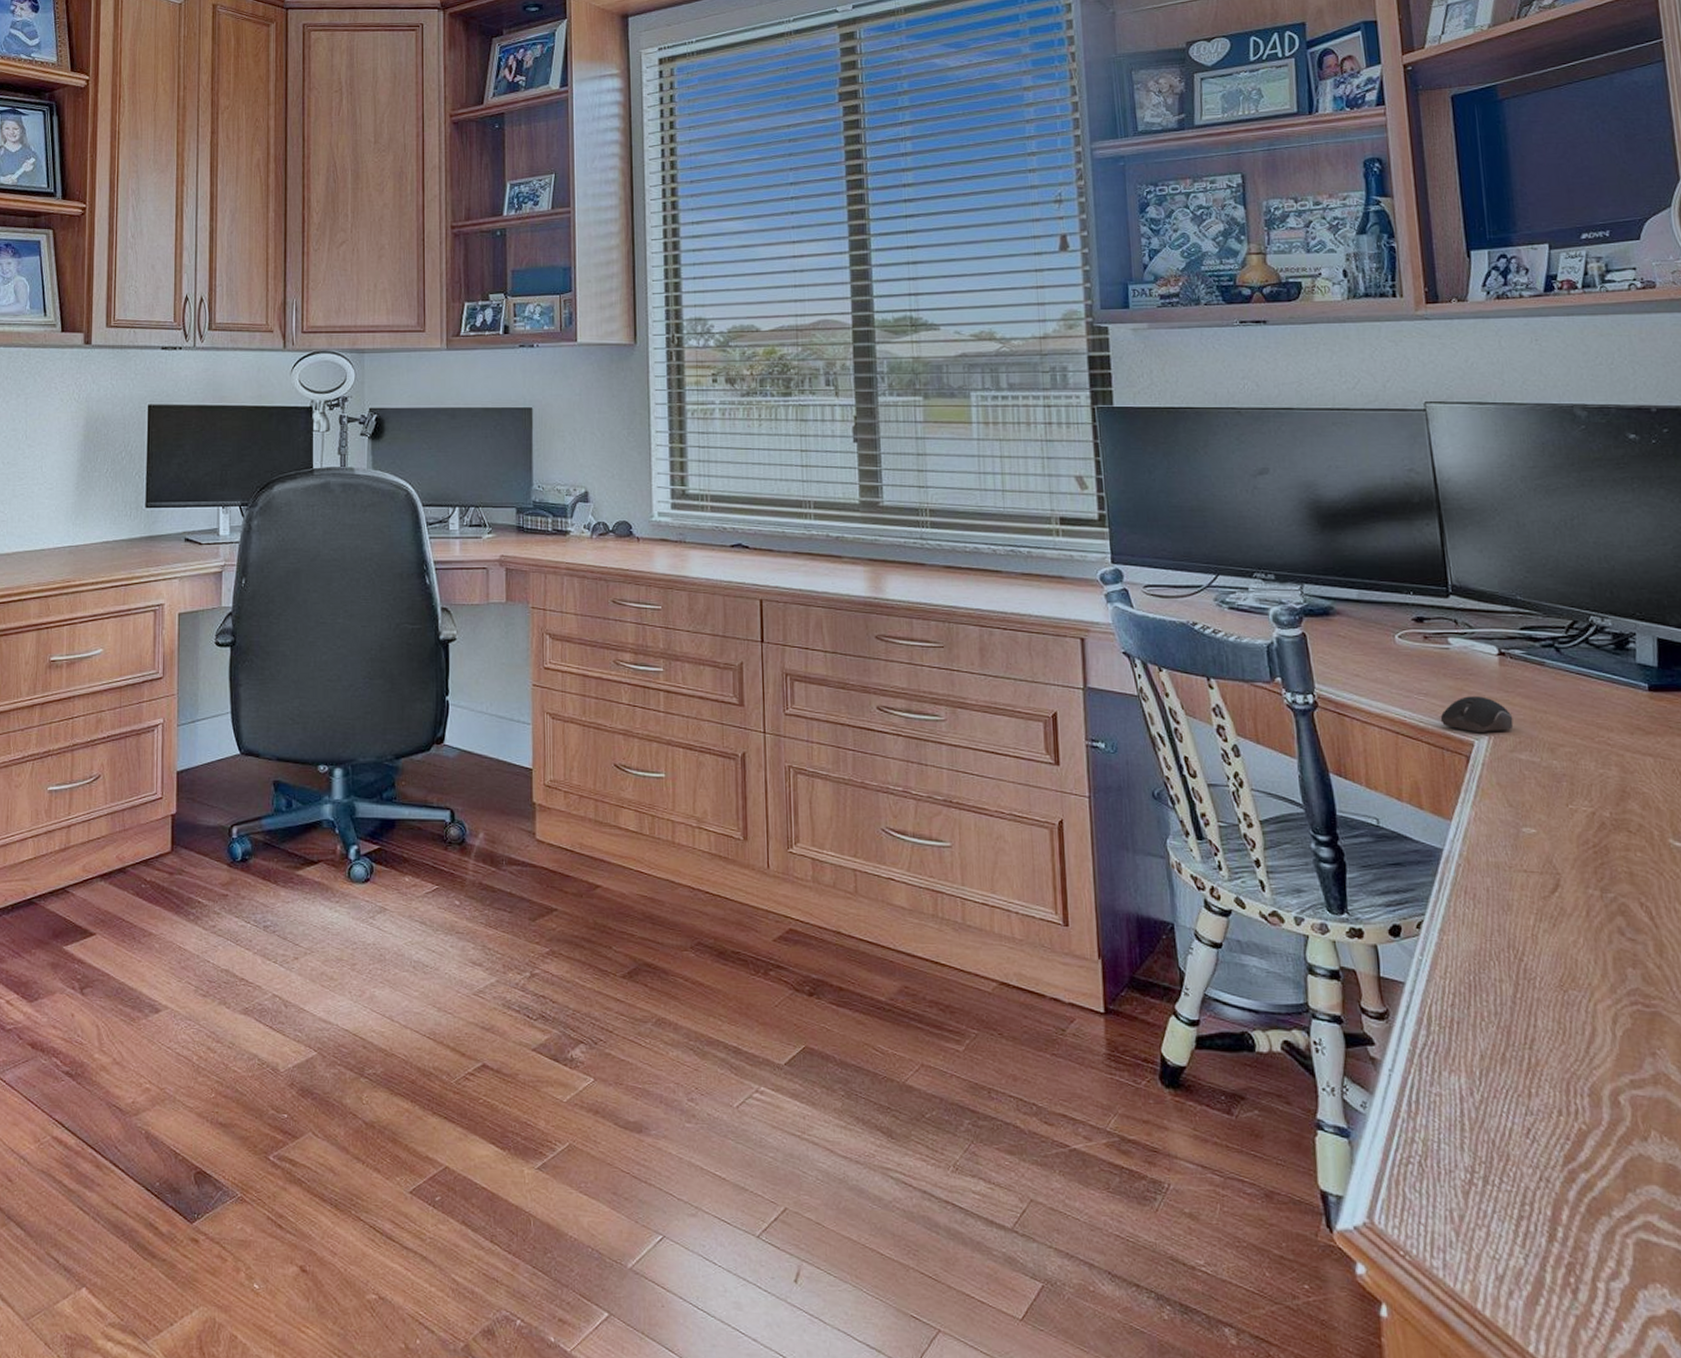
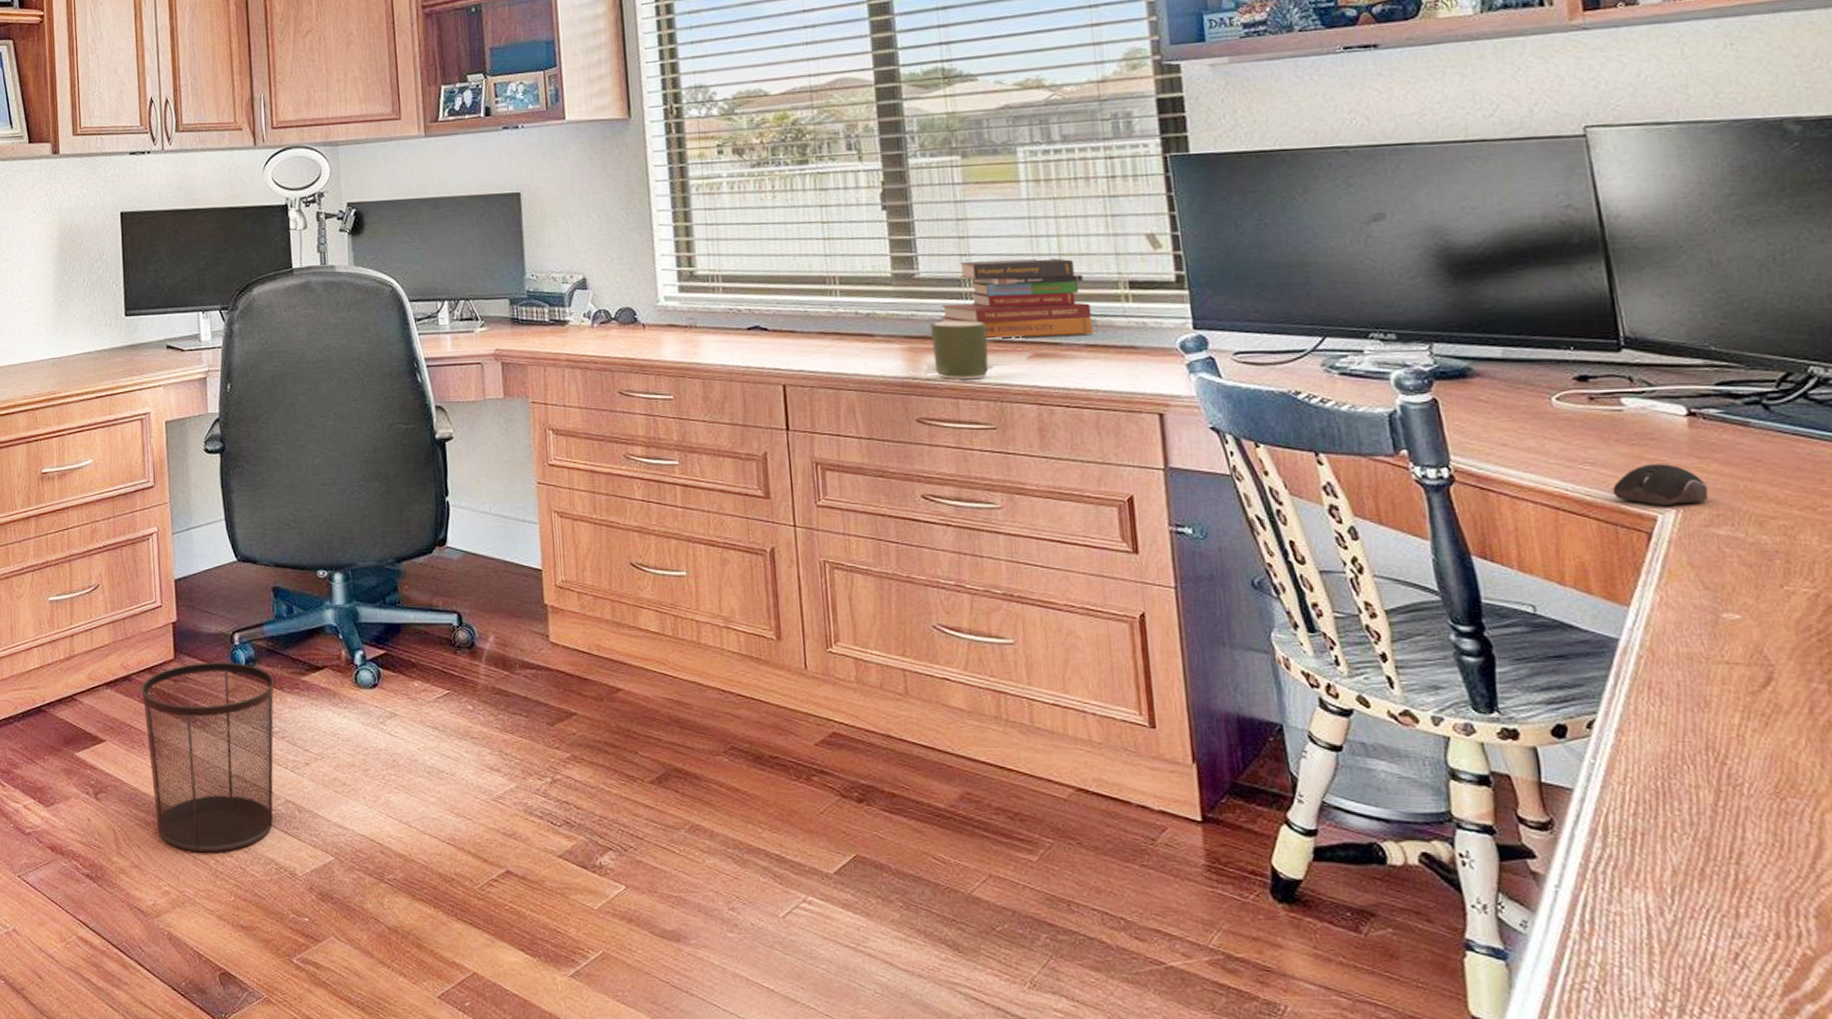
waste bin: none [135,855,269,1049] -> present [141,662,274,853]
mug: none [891,546,940,601] -> present [930,320,989,380]
books: none [900,494,1029,564] -> present [941,258,1094,338]

